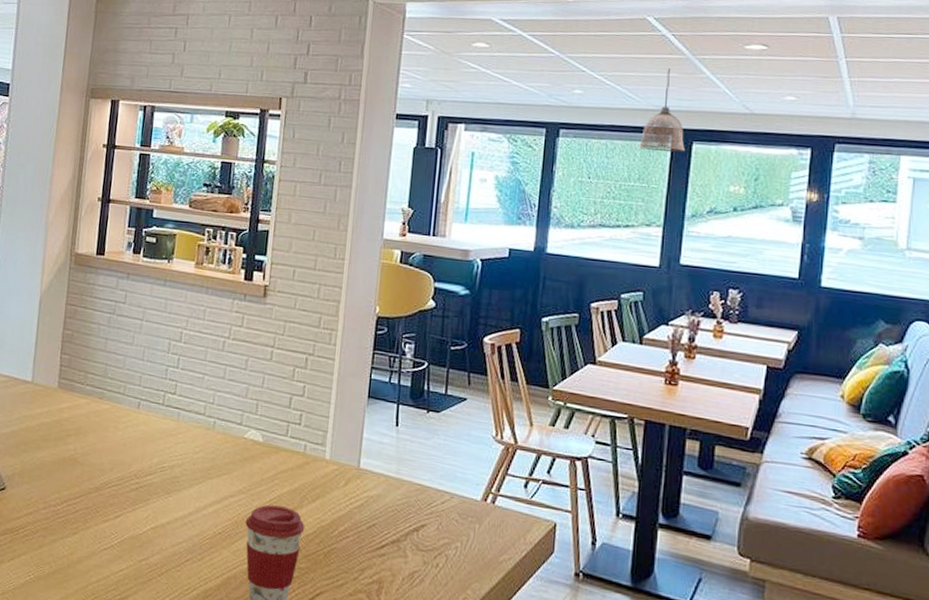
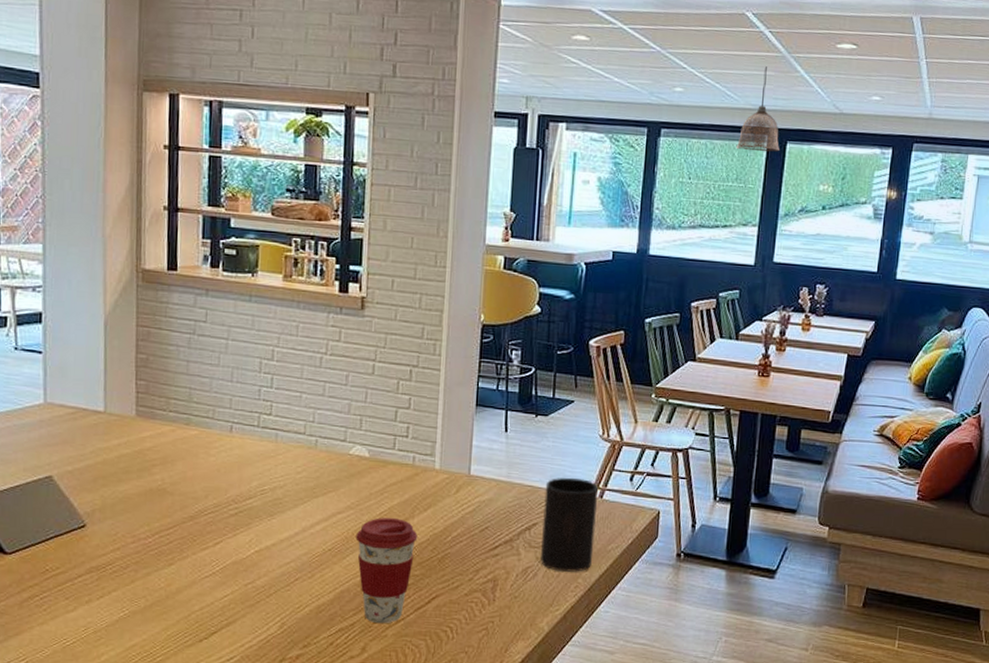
cup: none [428,478,491,582] -> present [541,477,599,572]

